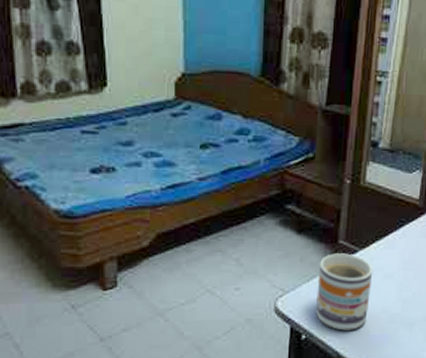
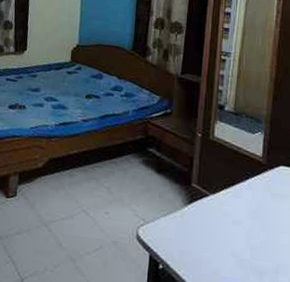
mug: present [316,253,373,331] -> none [172,194,223,268]

